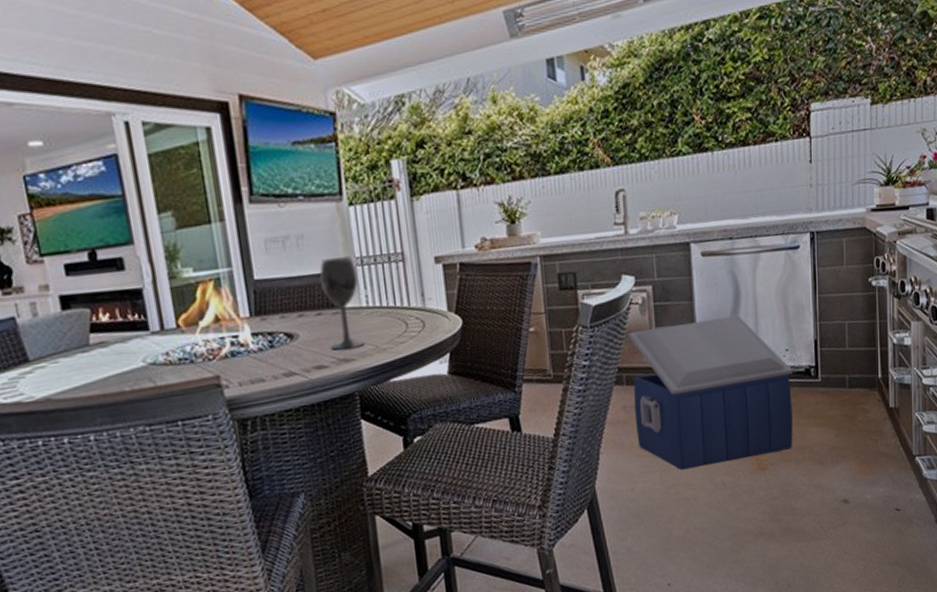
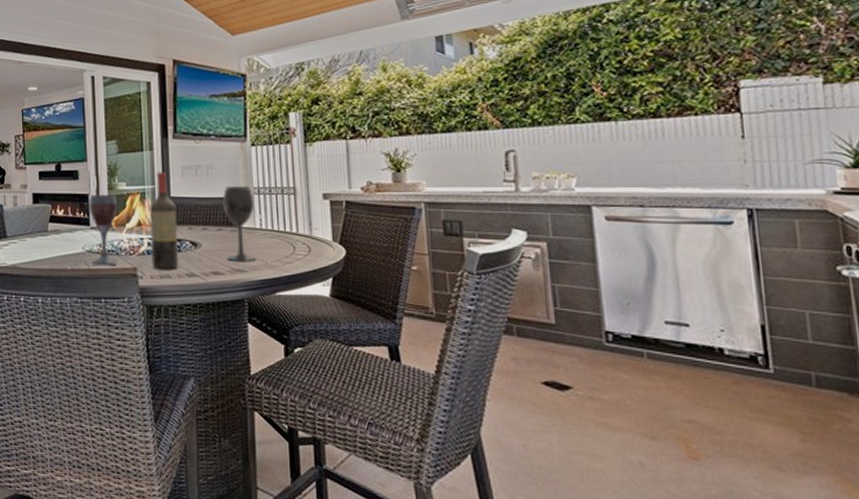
cup: none [144,284,194,381] -> present [90,194,118,266]
wine bottle: none [228,248,273,374] -> present [149,171,179,270]
cooler: present [628,315,794,470] -> none [519,284,737,444]

